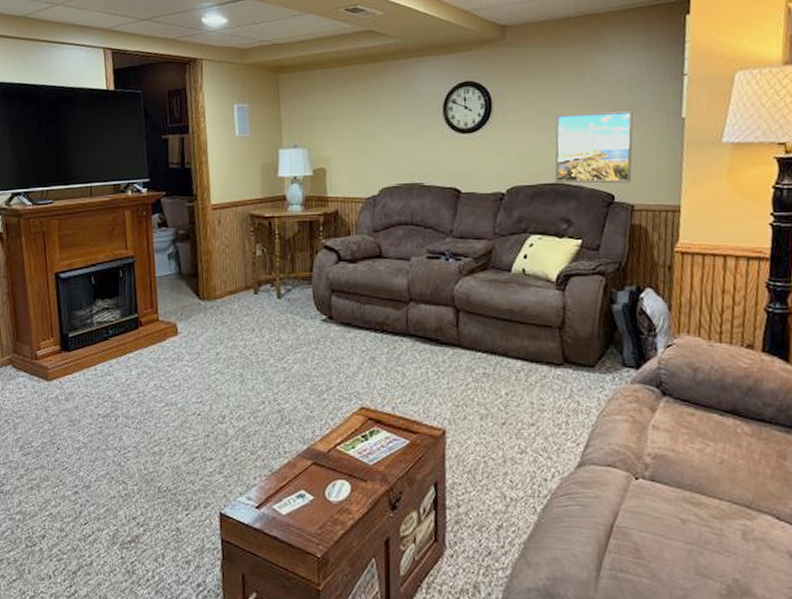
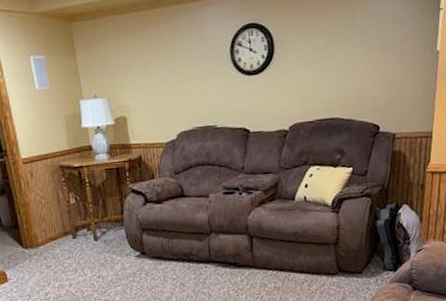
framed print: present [555,110,633,184] -> none [330,45,396,118]

